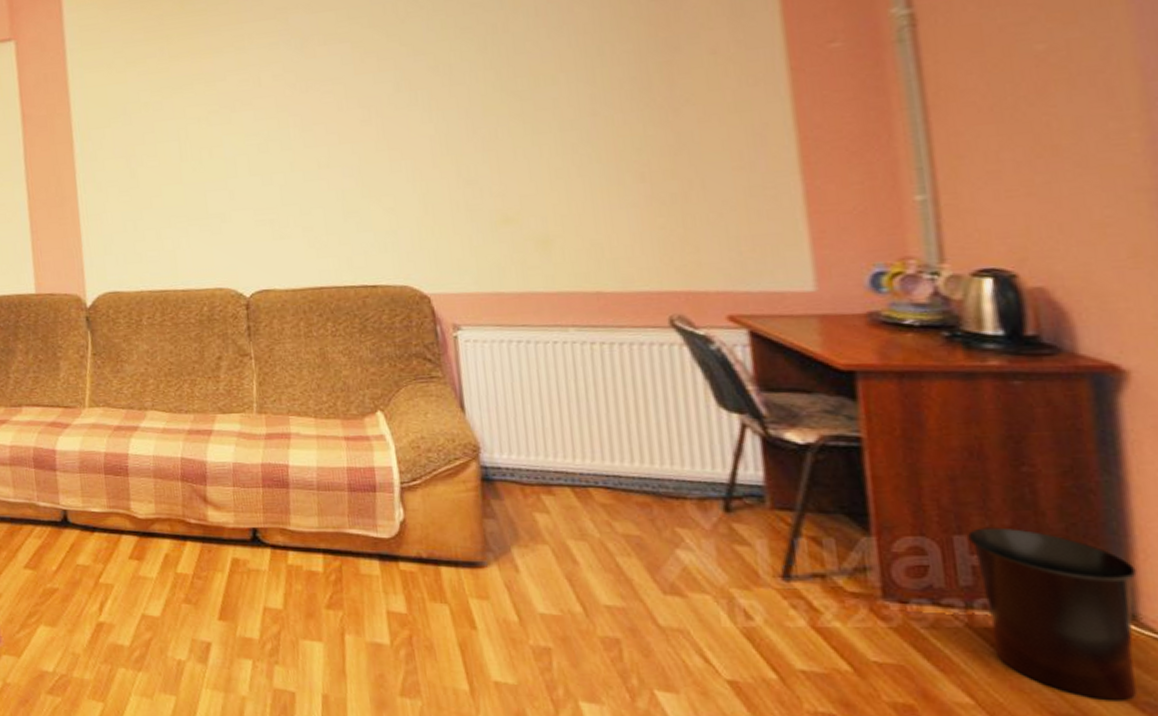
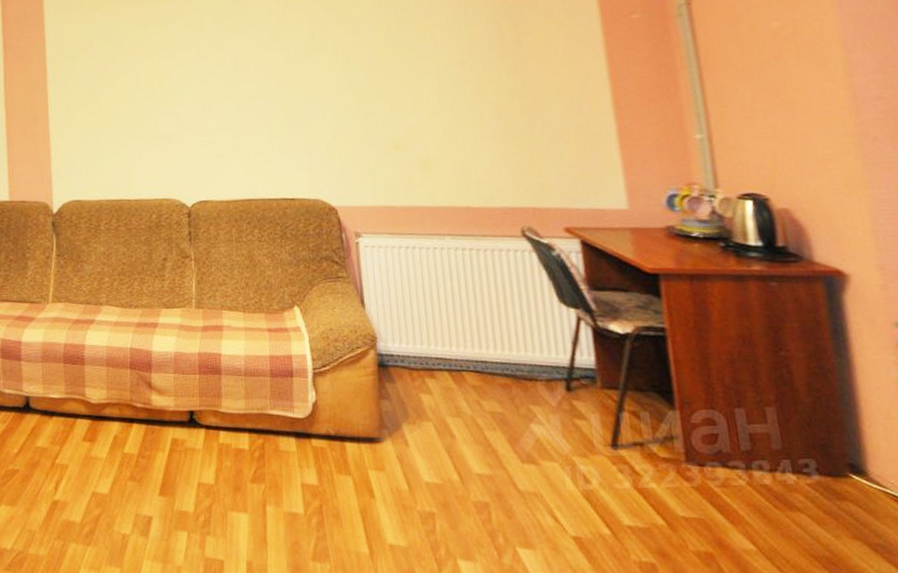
waste bin: present [968,527,1137,700] -> none [745,401,871,543]

